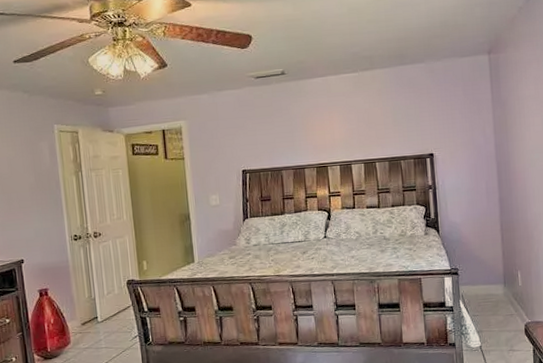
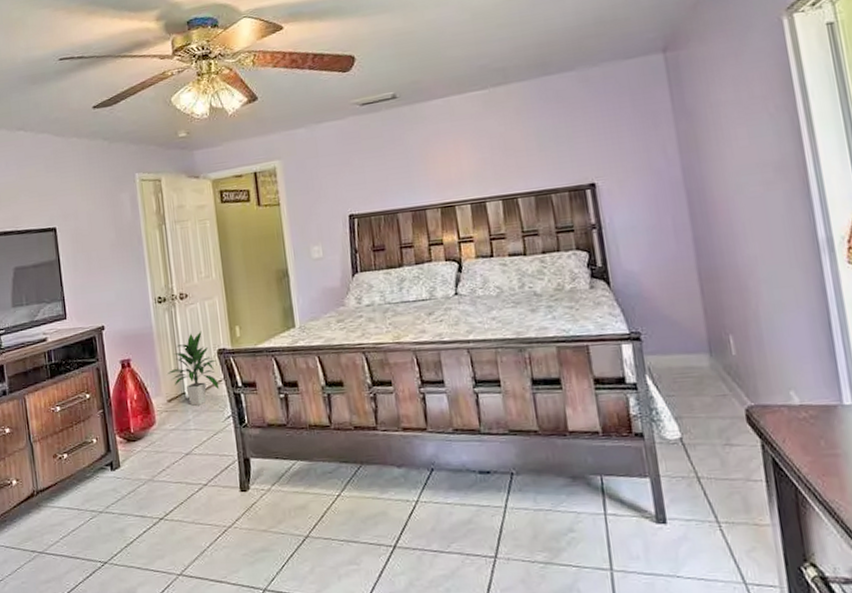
indoor plant: none [82,264,128,328] -> present [167,330,220,406]

